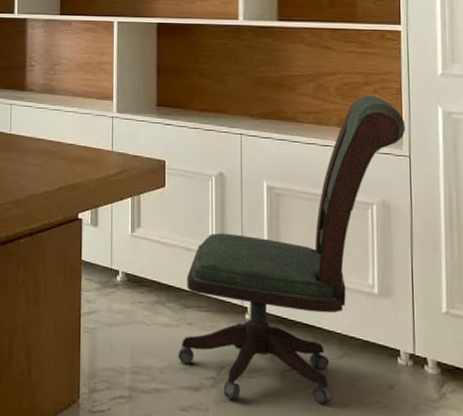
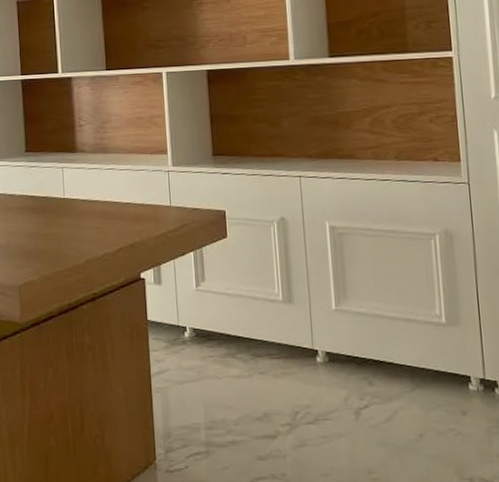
office chair: present [178,95,406,404] -> none [252,125,463,444]

